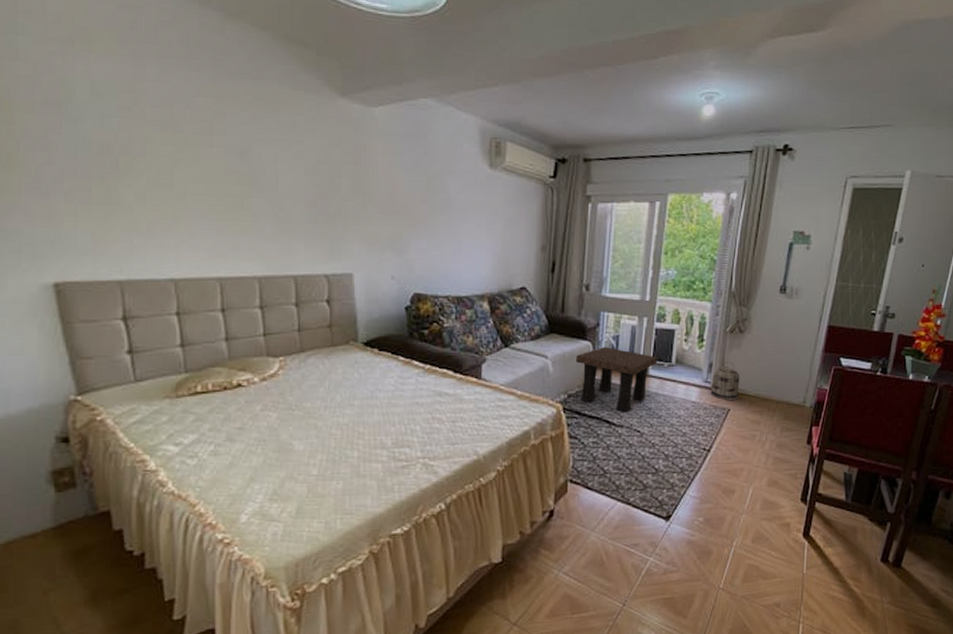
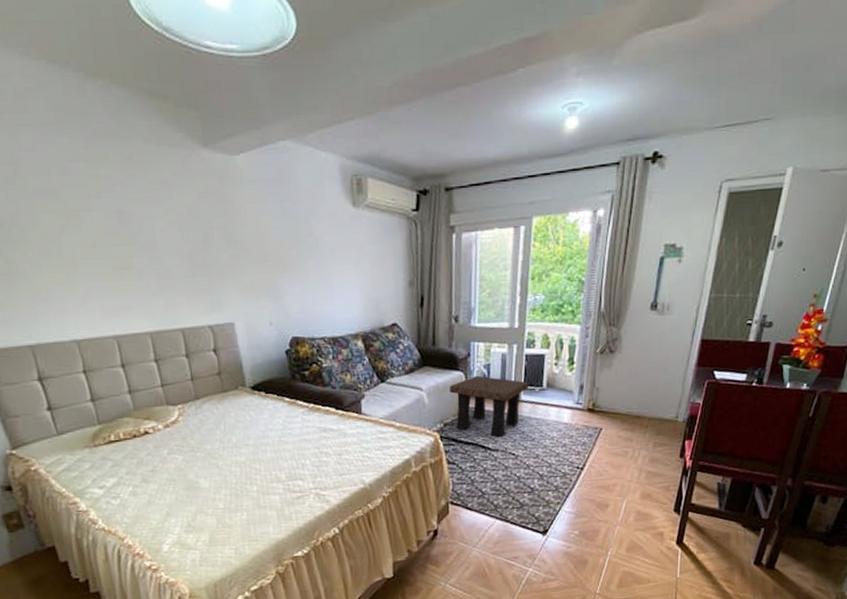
basket: present [710,361,740,401] -> none [582,382,611,421]

